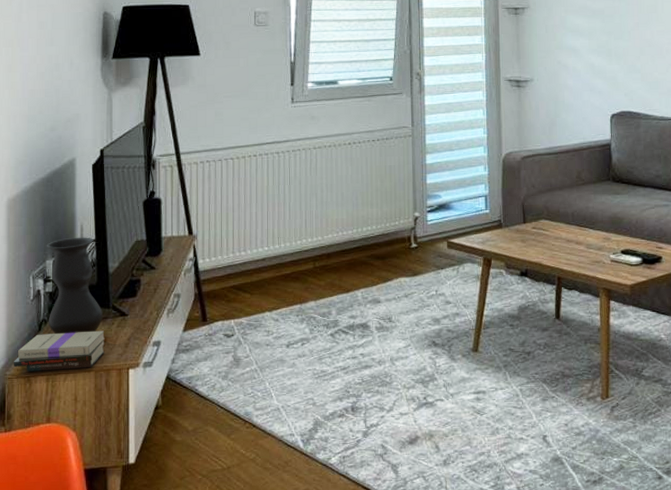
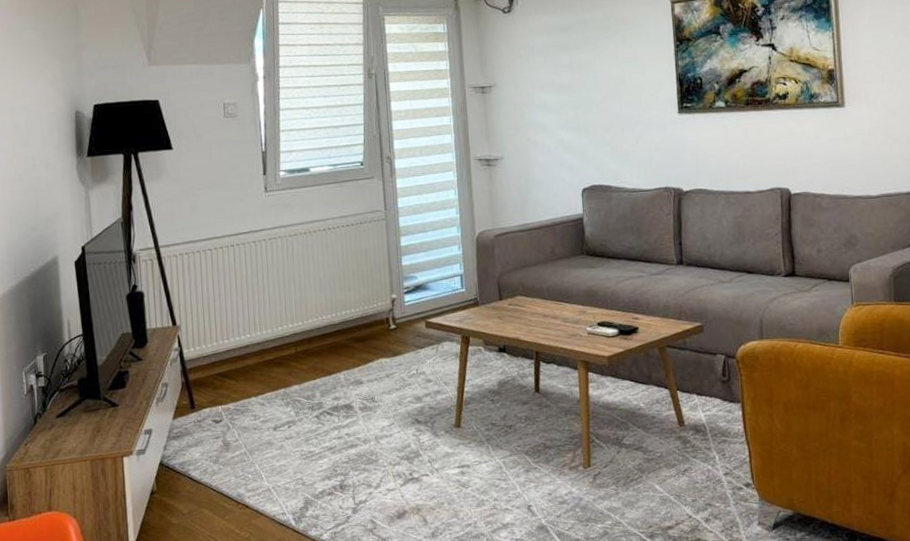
books: present [14,330,105,372] -> none [13,421,99,464]
vase: present [46,237,103,335] -> none [35,332,95,427]

